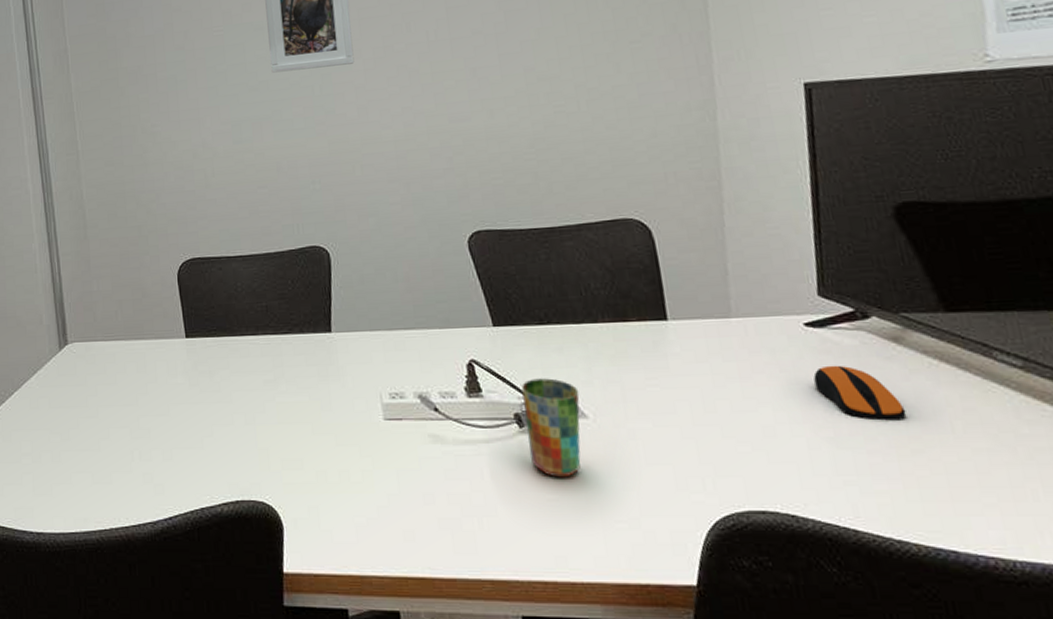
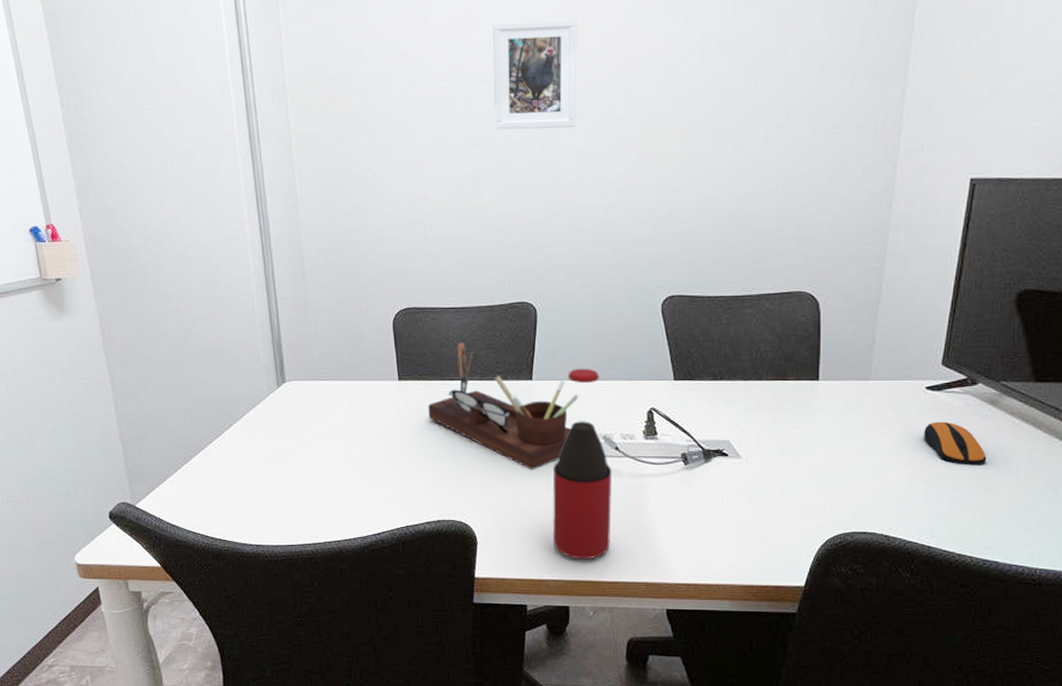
desk organizer: none [219,293,387,438] -> present [428,342,580,470]
bottle: none [364,316,442,550] -> present [552,368,612,560]
cup: present [522,378,581,478] -> none [691,425,738,505]

